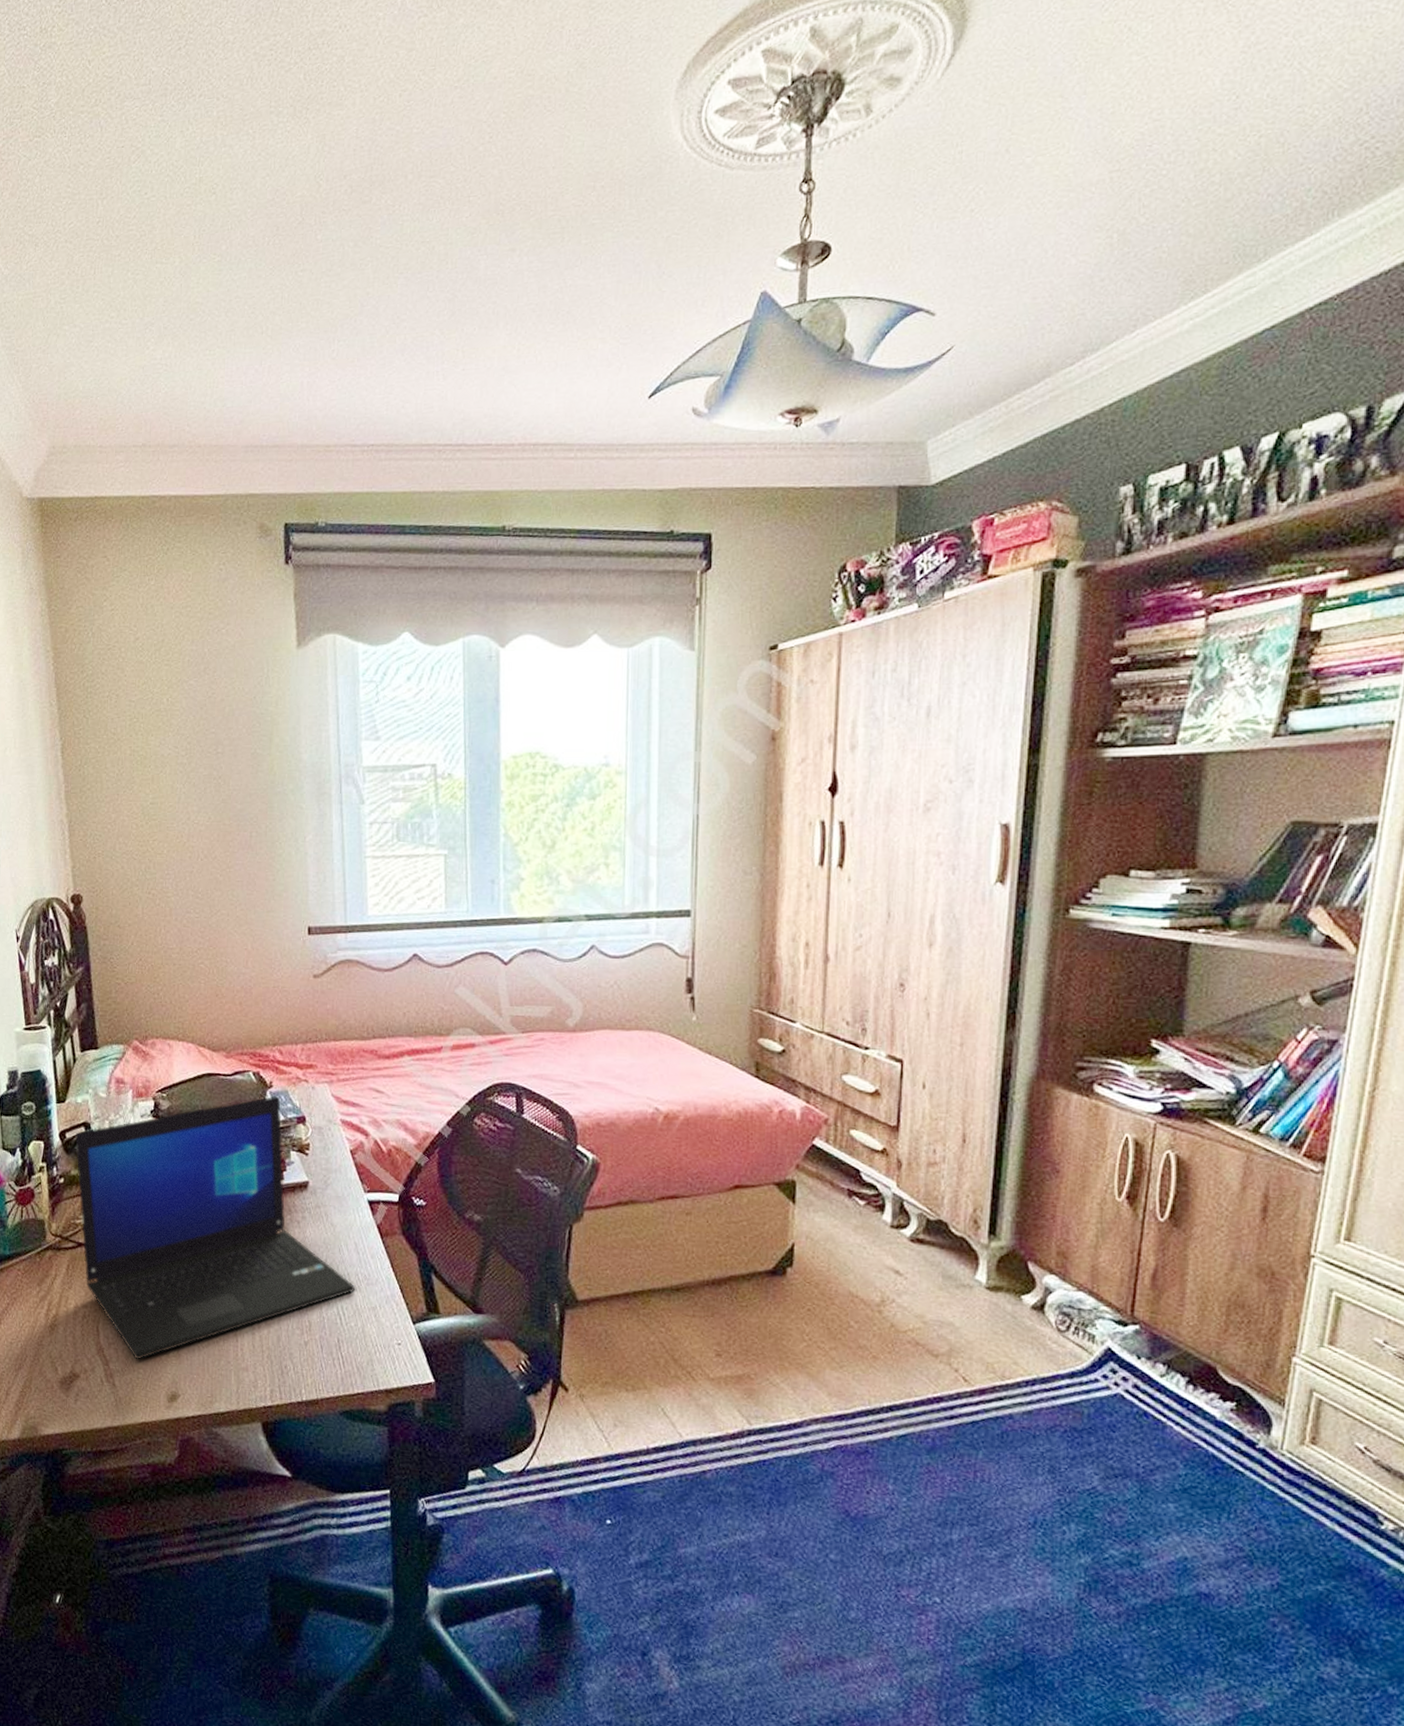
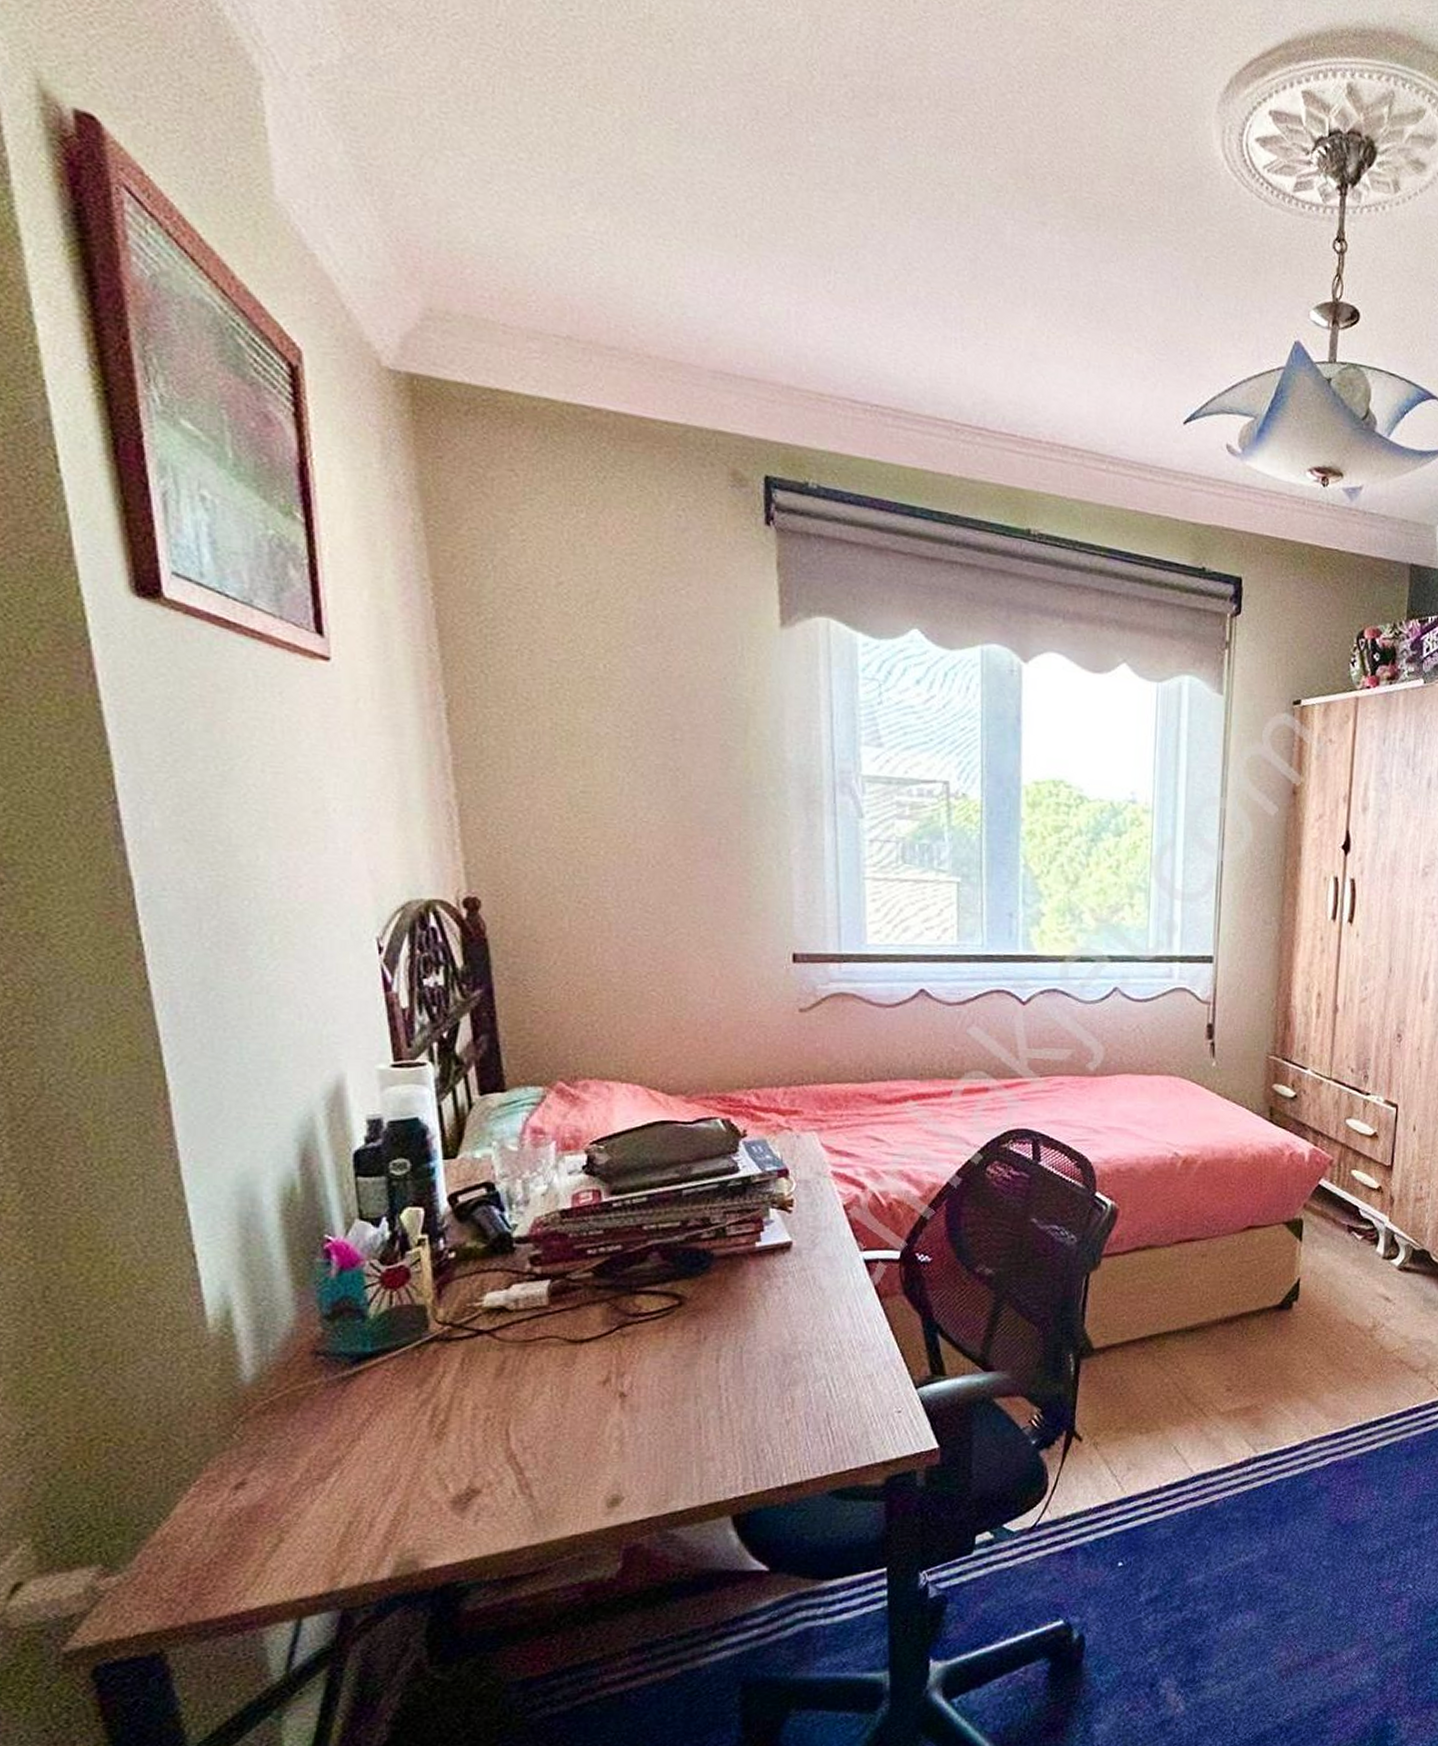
laptop: present [75,1096,356,1360] -> none [472,1146,849,1463]

